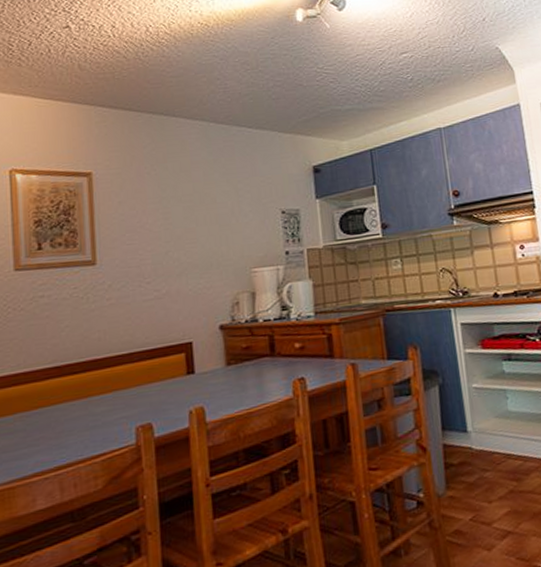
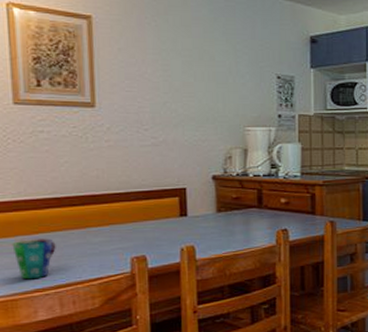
cup: none [10,413,56,463] -> present [12,238,56,280]

